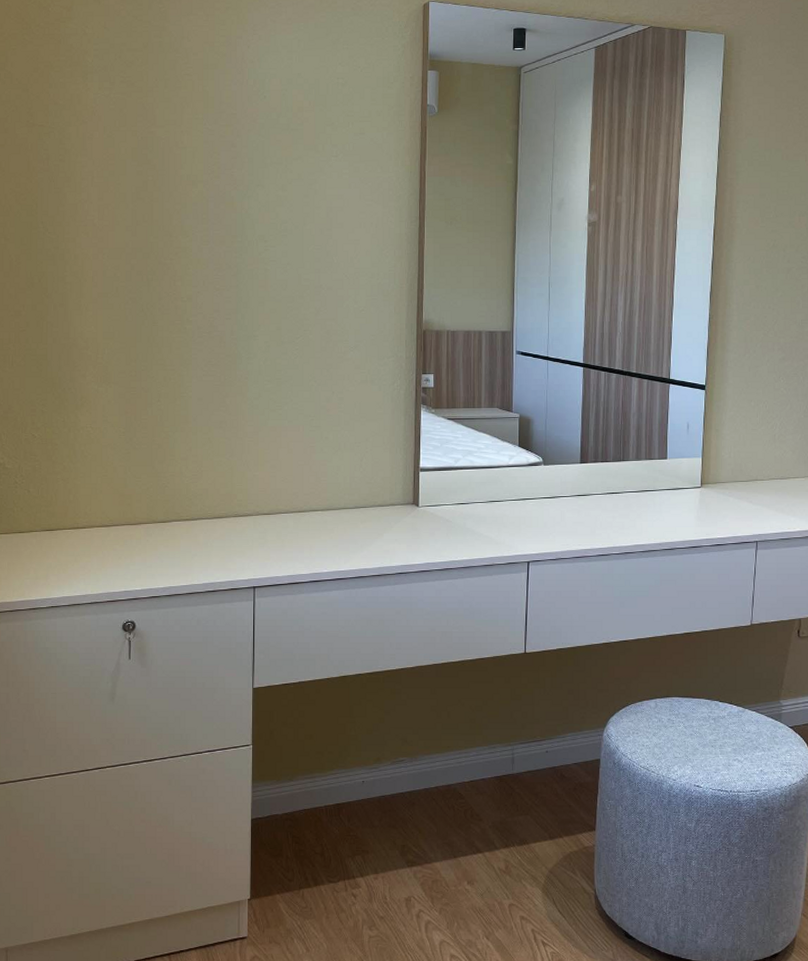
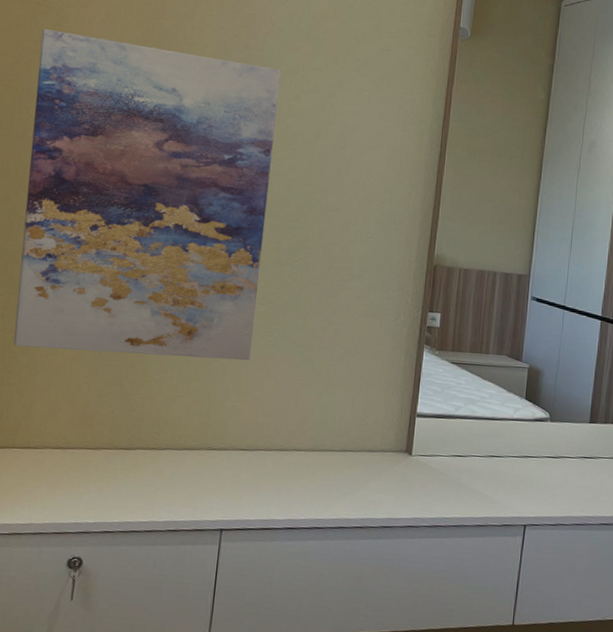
wall art: none [48,148,266,438] -> present [13,28,281,361]

